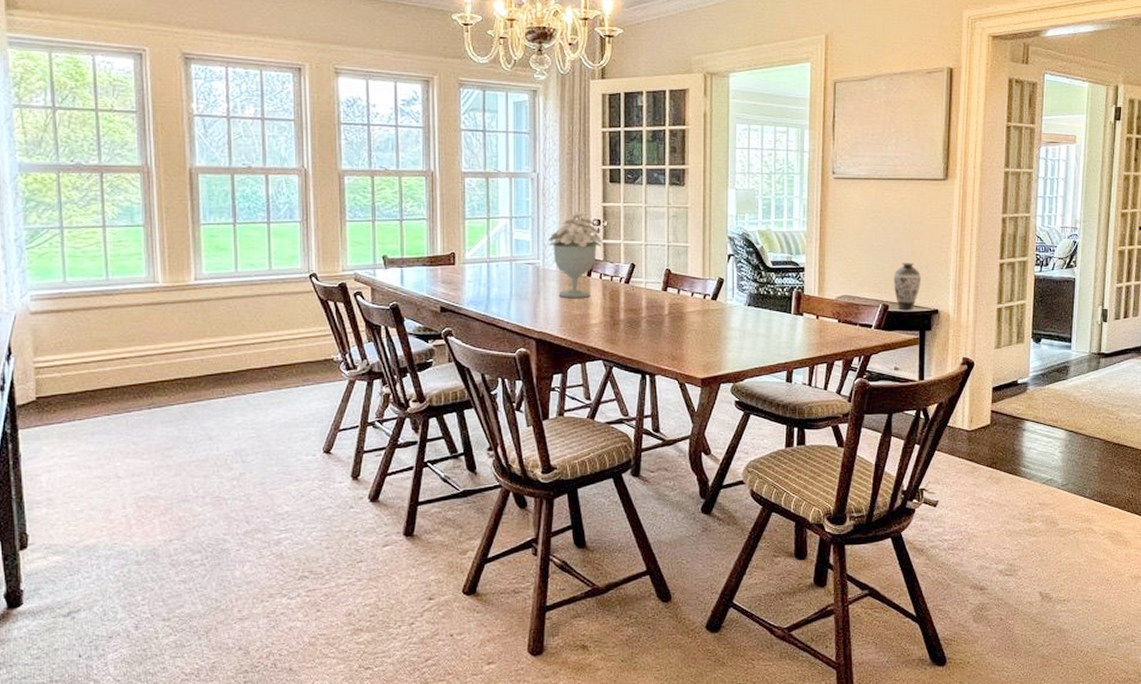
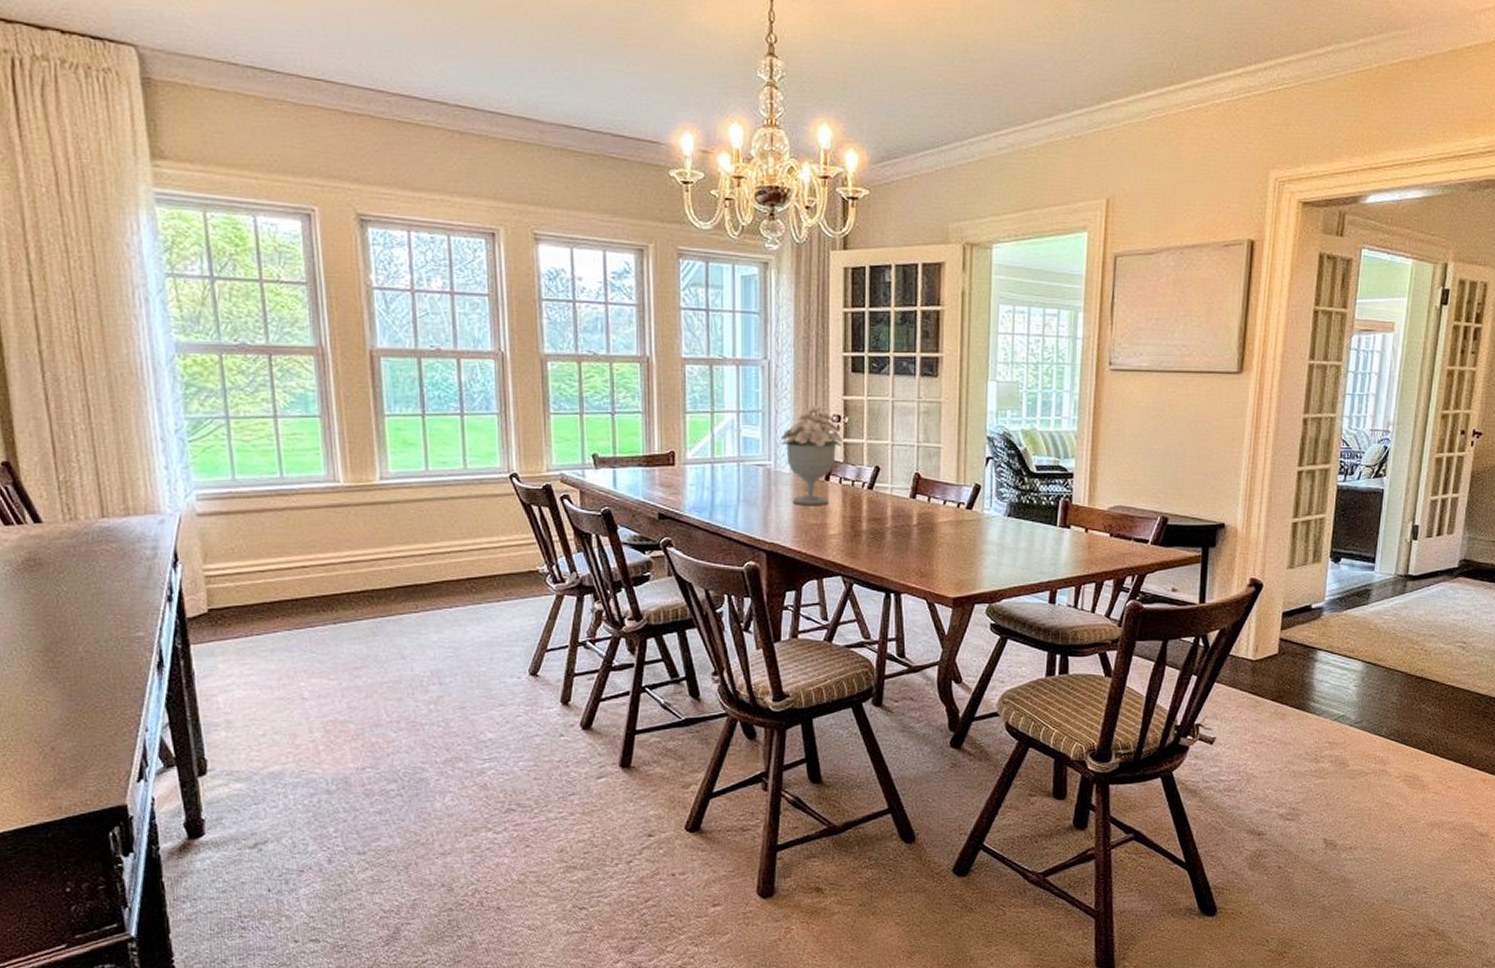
decorative vase: present [893,263,922,311] -> none [1174,469,1207,524]

